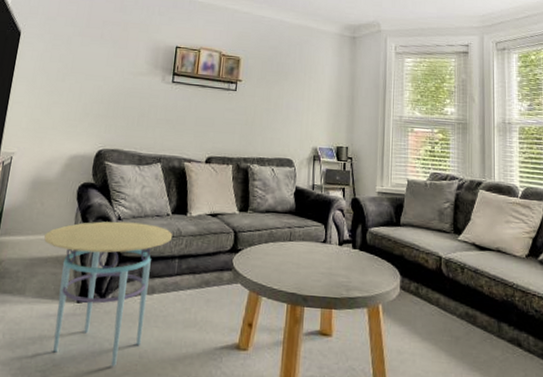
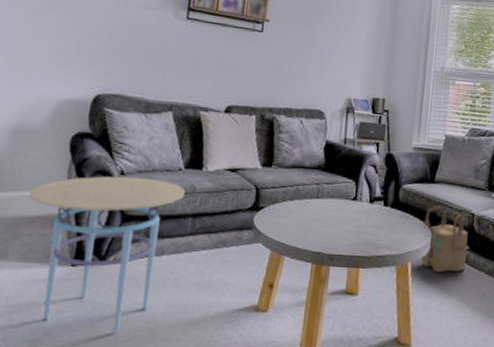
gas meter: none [390,249,439,316] -> present [421,206,469,273]

